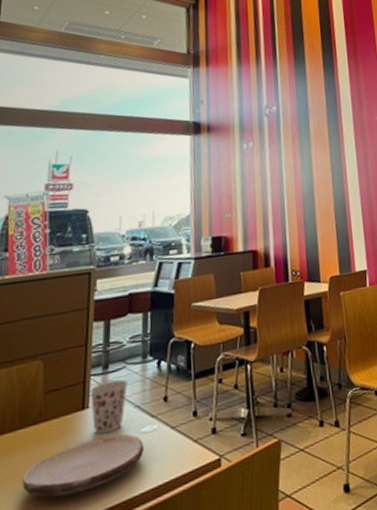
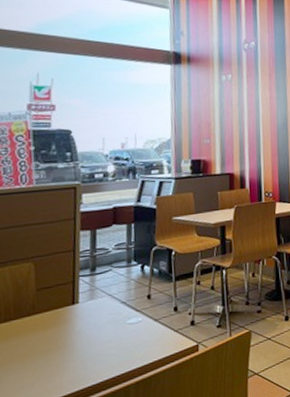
plate: present [22,434,145,497] -> none [19,324,131,374]
cup: present [90,379,127,435] -> none [79,279,114,325]

